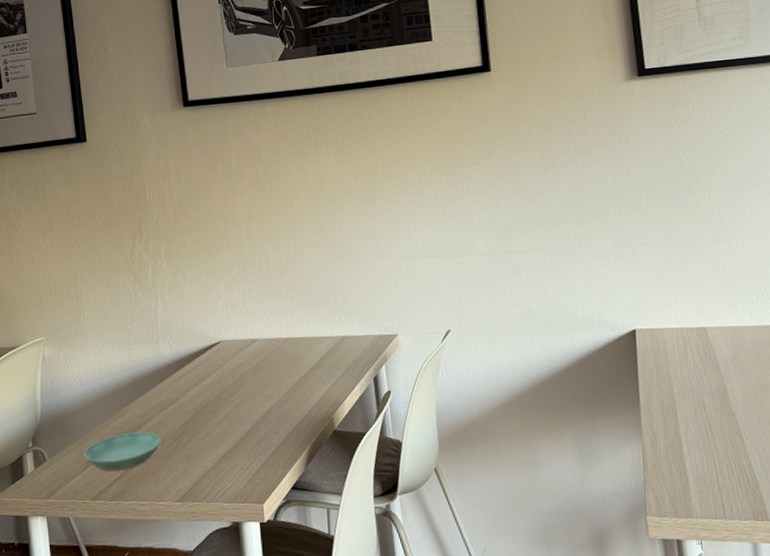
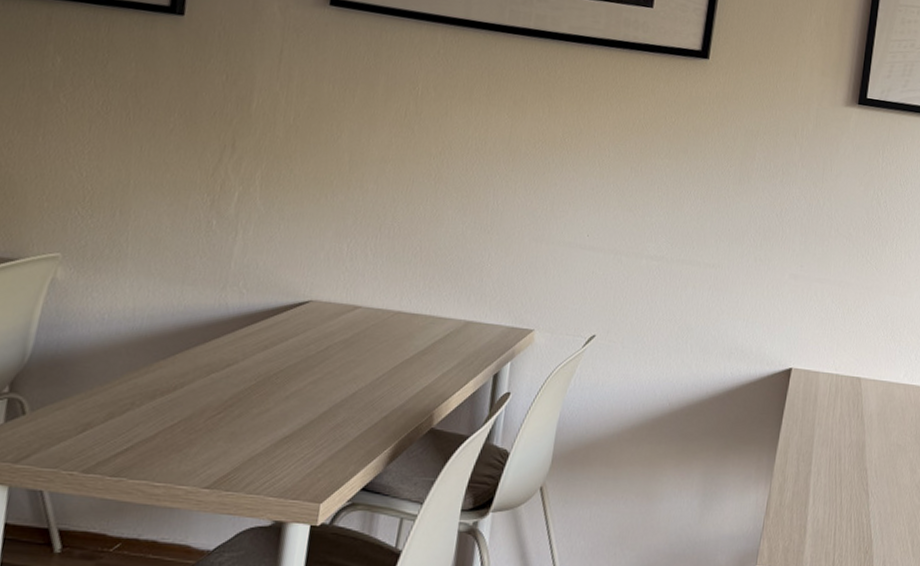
saucer: present [84,432,161,471] -> none [84,394,200,440]

